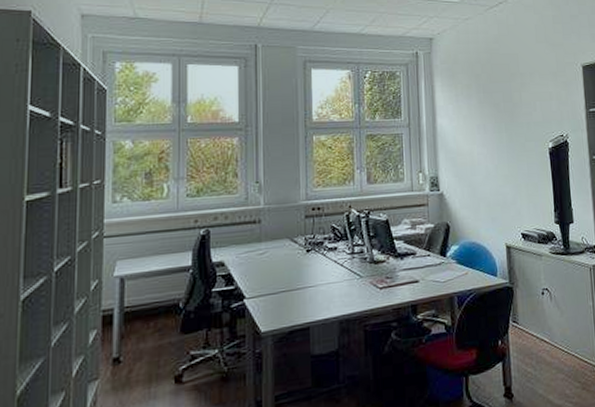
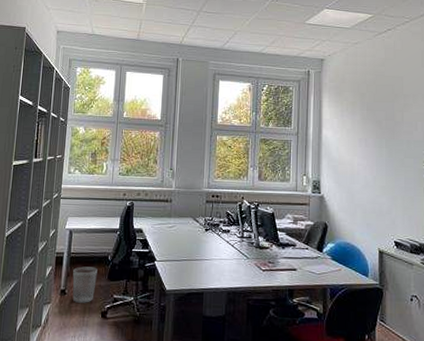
wastebasket: none [129,320,165,371] -> present [72,266,98,303]

